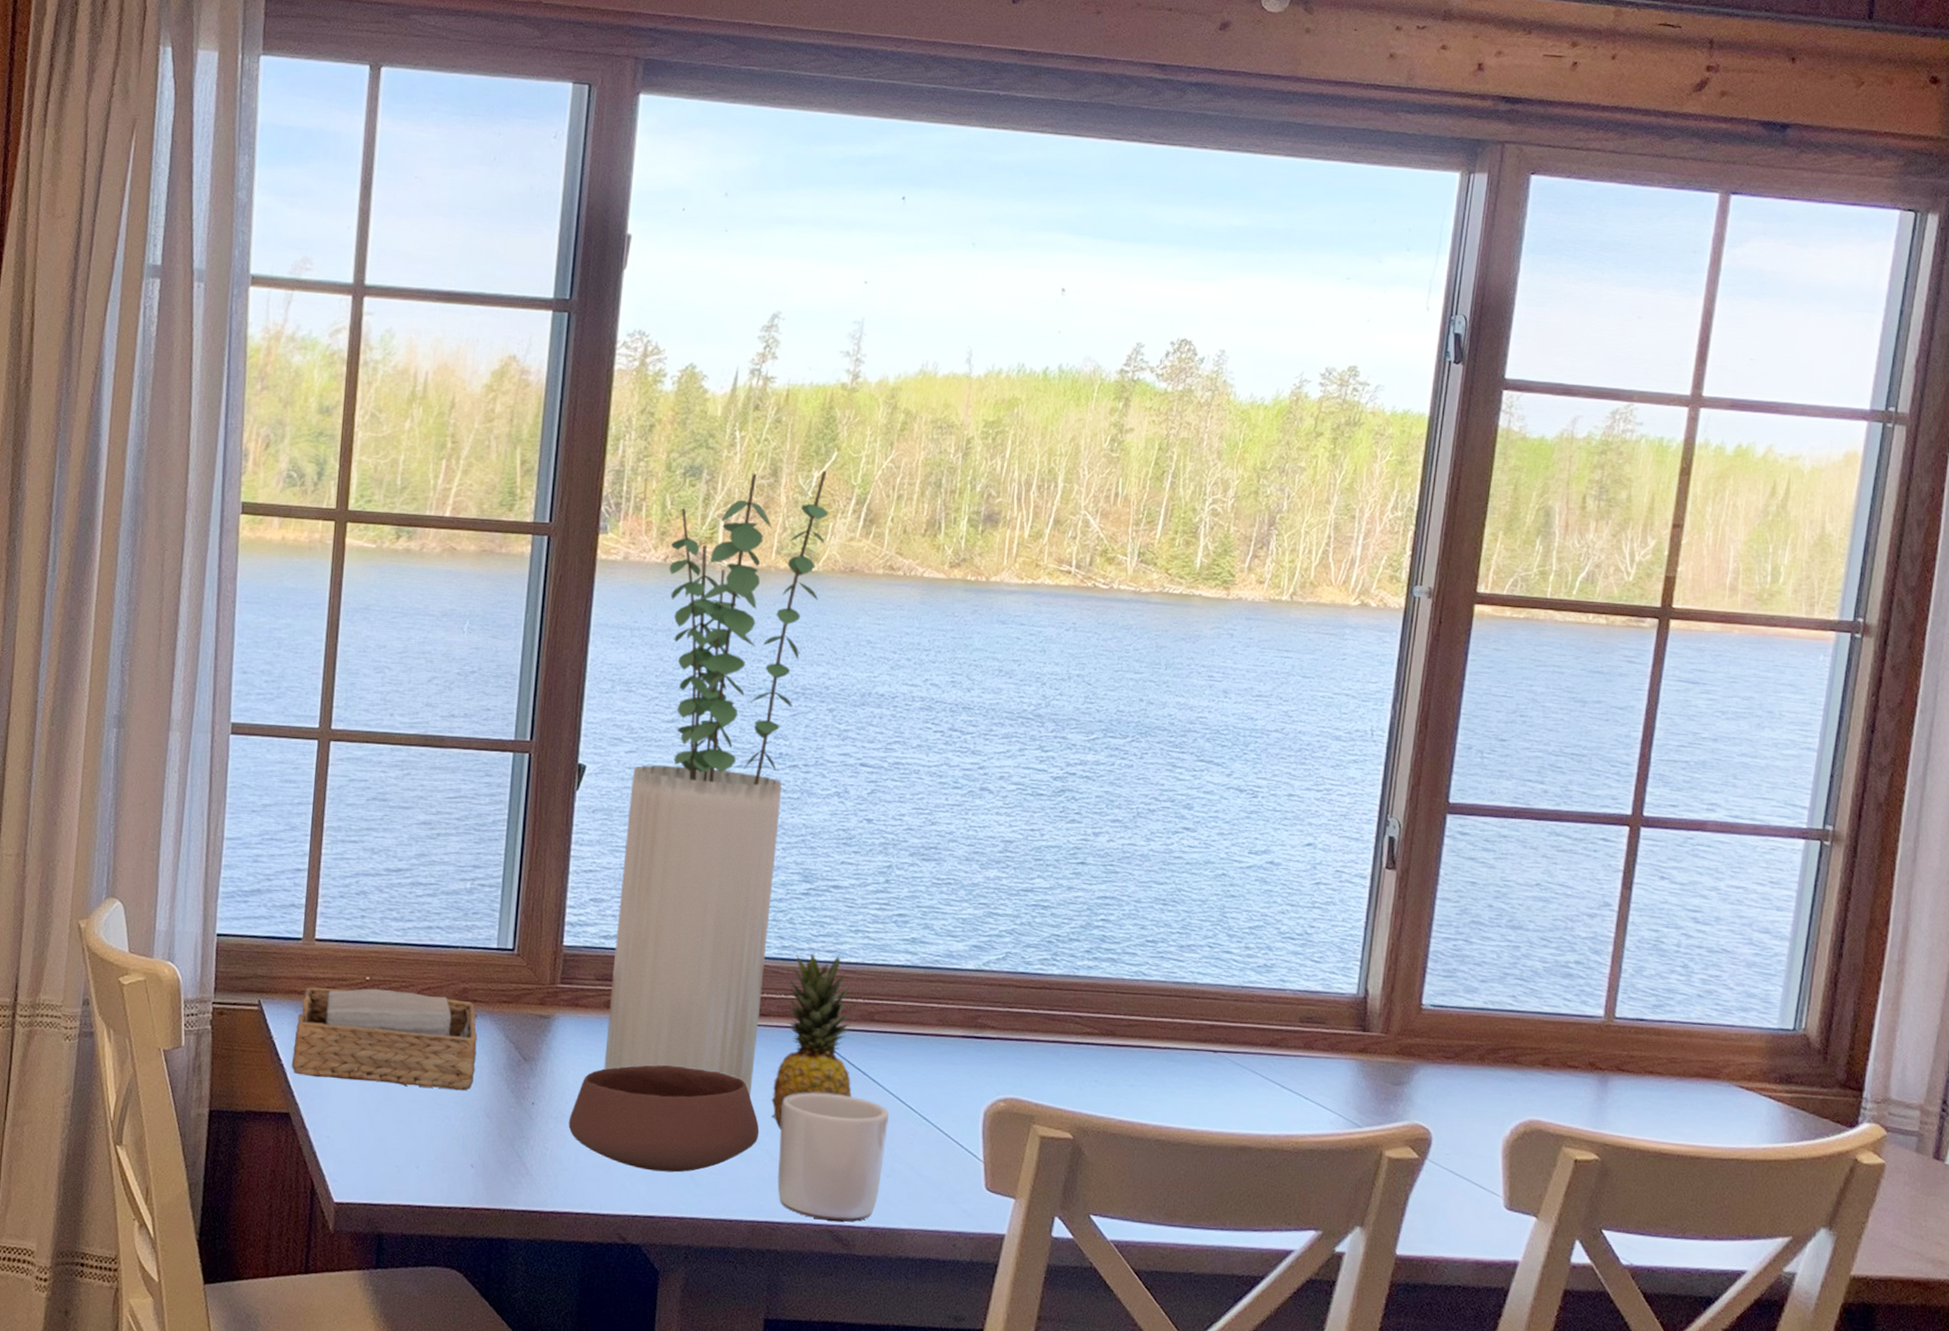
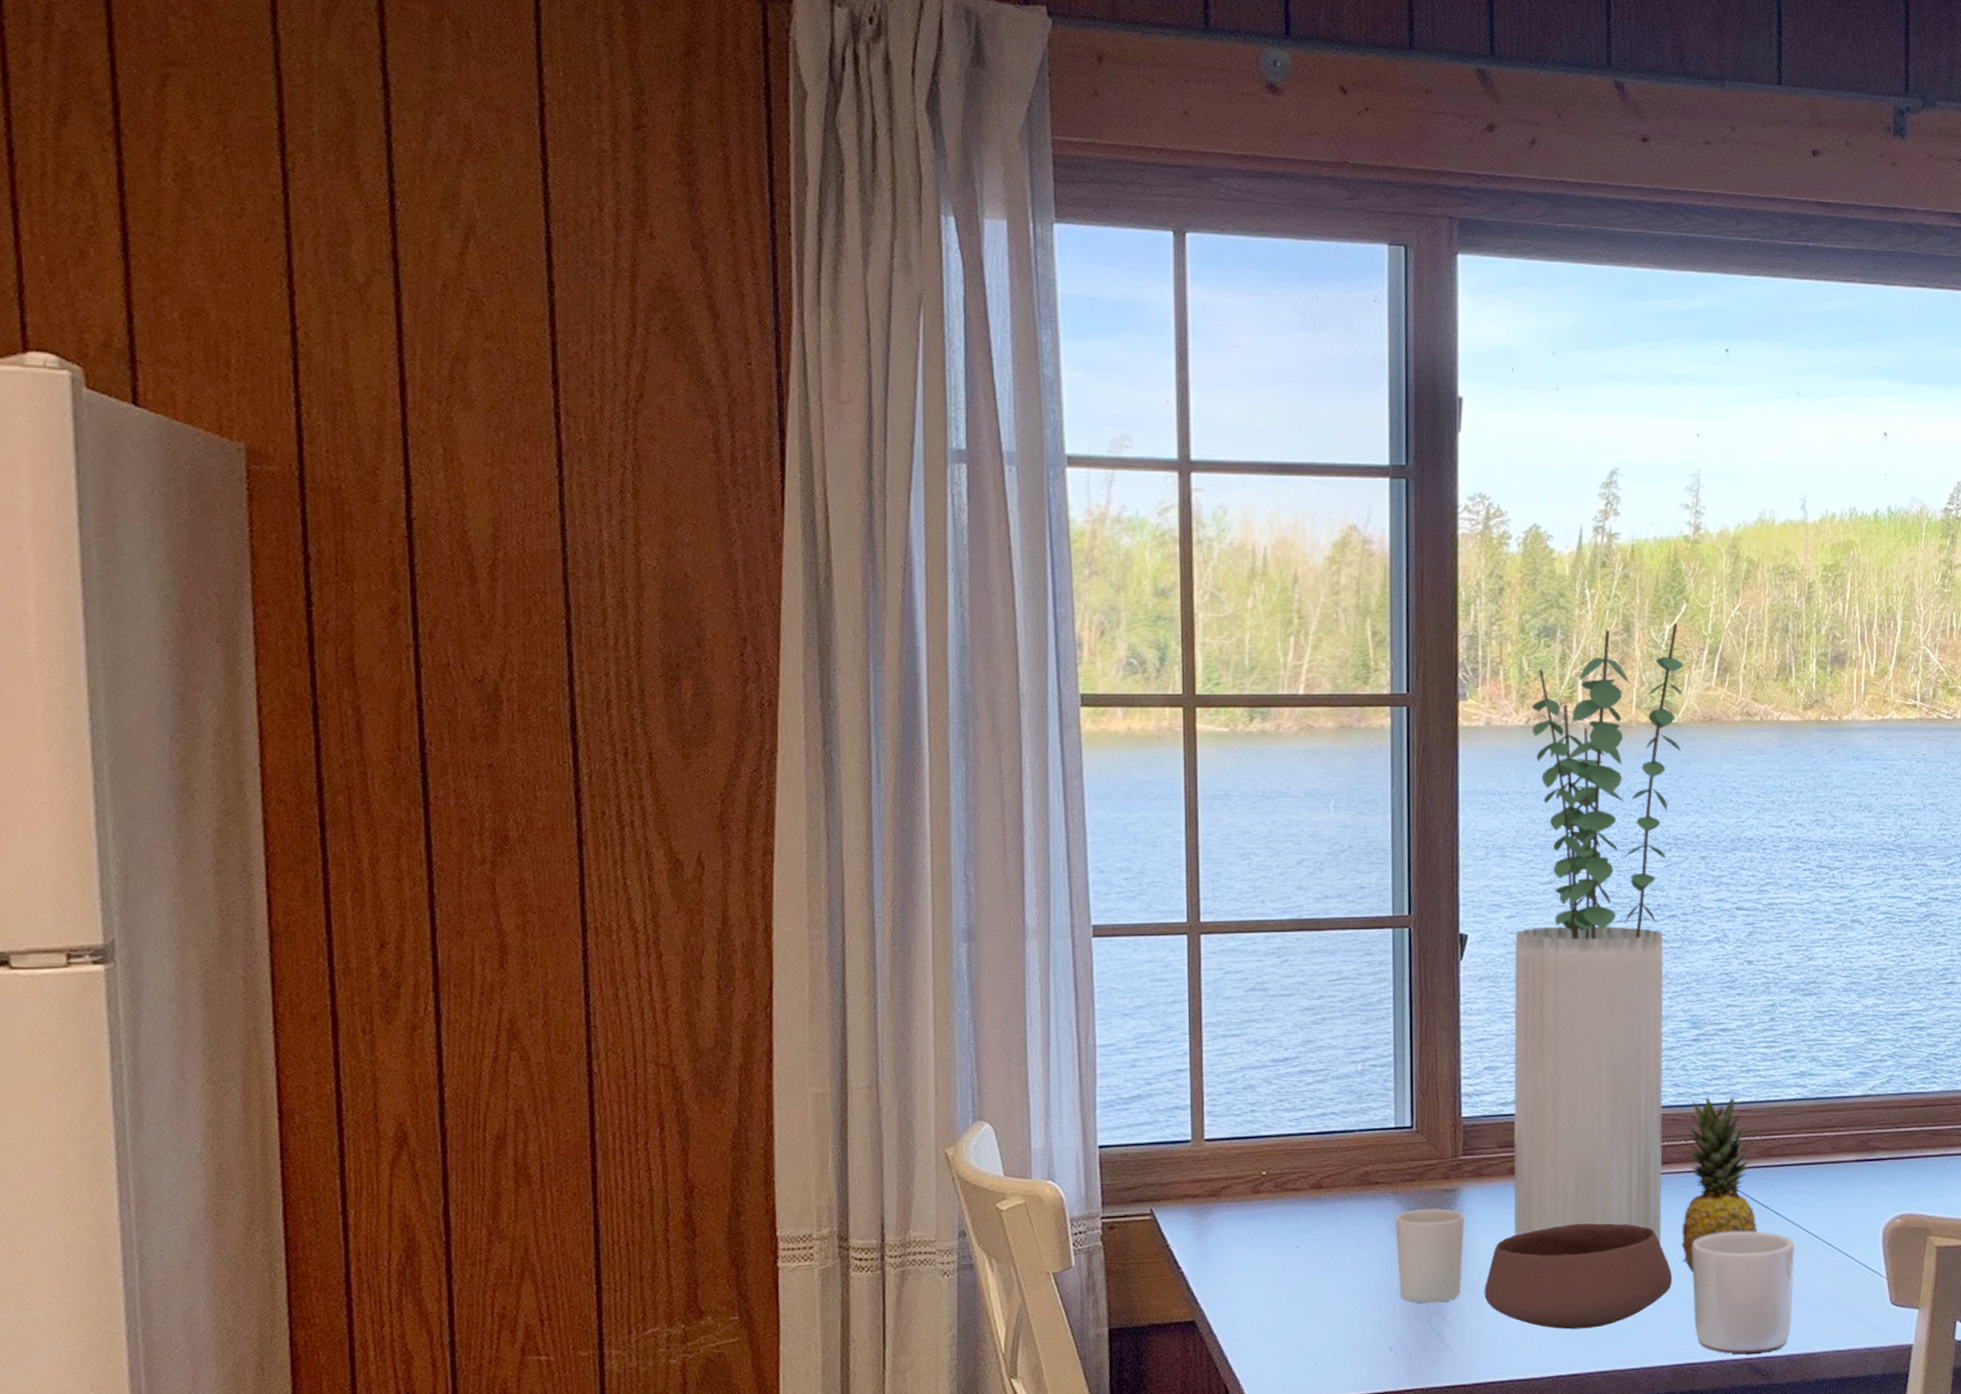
napkin holder: present [291,986,478,1091] -> none [1191,1182,1384,1281]
mug: none [486,1031,556,1127] -> present [1395,1208,1465,1304]

